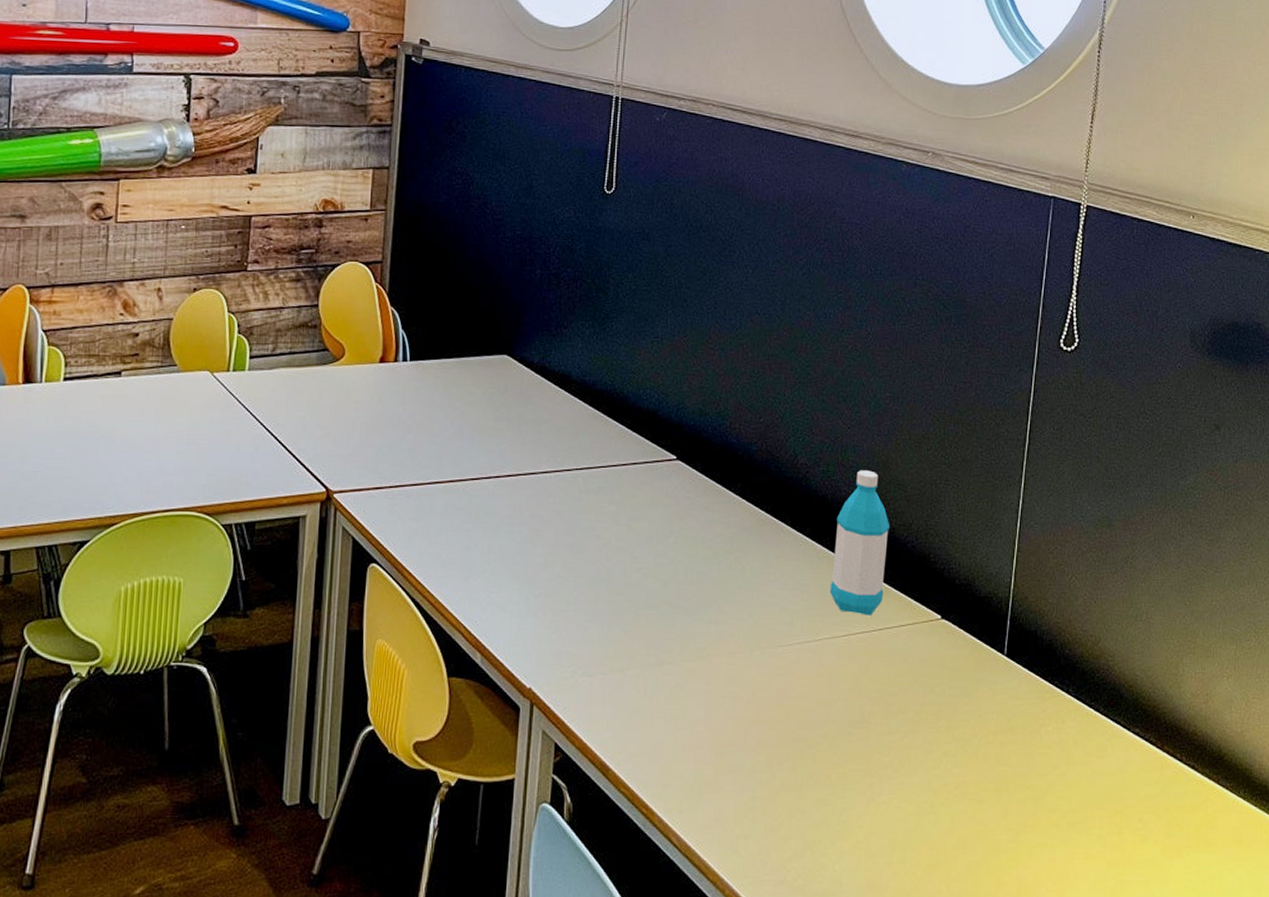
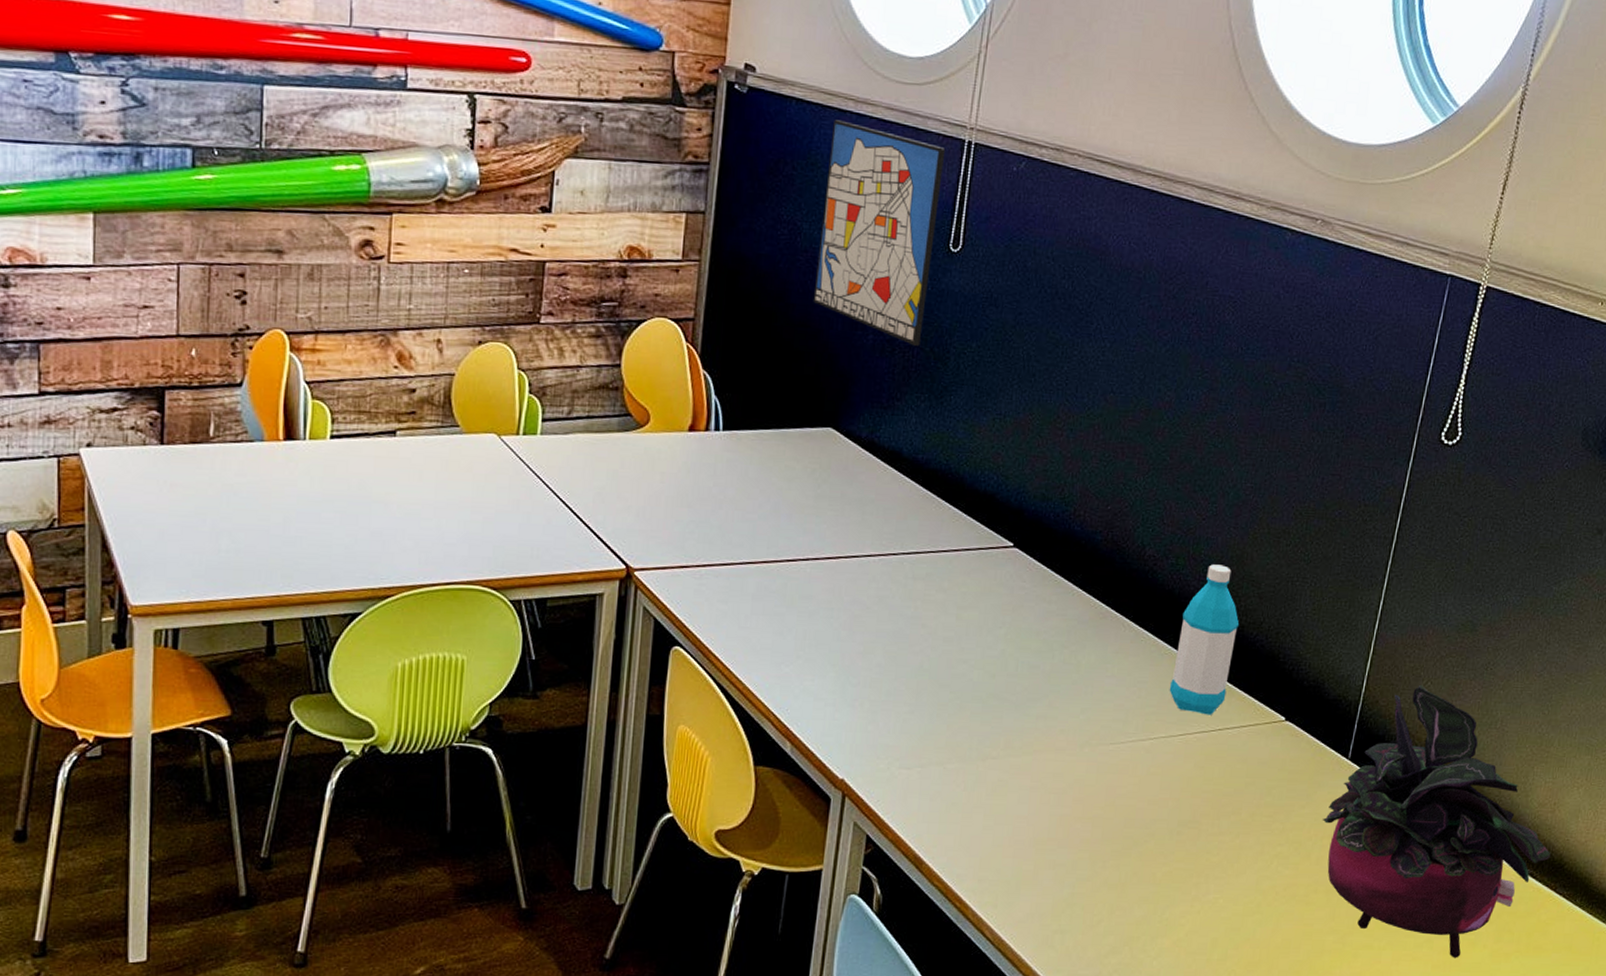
wall art: none [486,83,597,278] -> present [813,120,946,346]
potted plant: none [985,579,1210,855] -> present [1322,684,1551,958]

